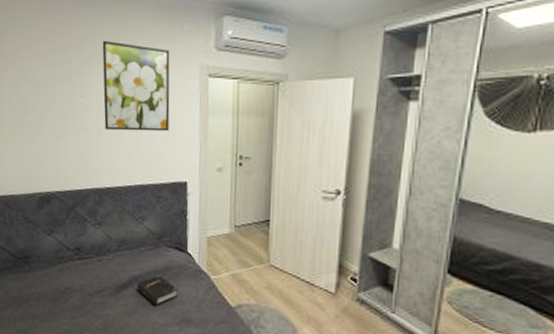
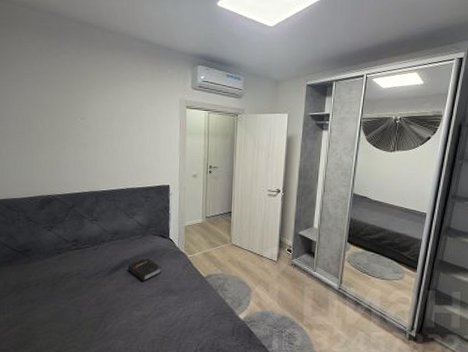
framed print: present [102,40,170,132] -> none [100,76,157,148]

